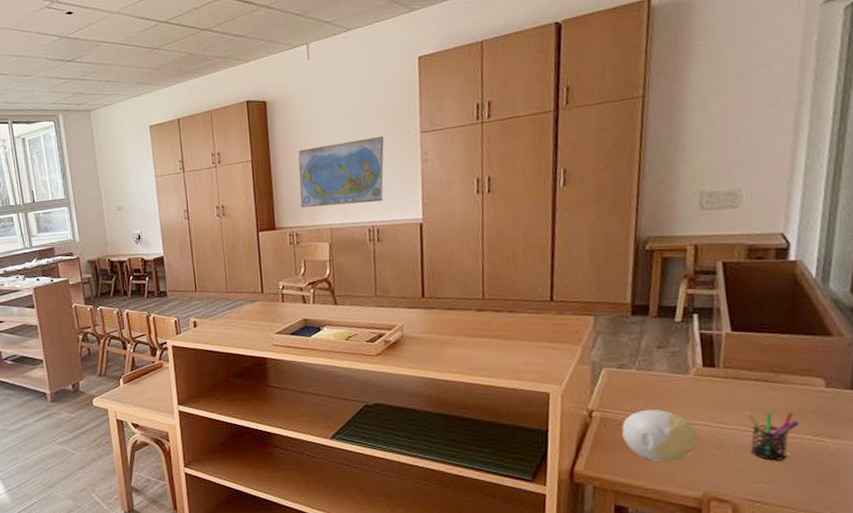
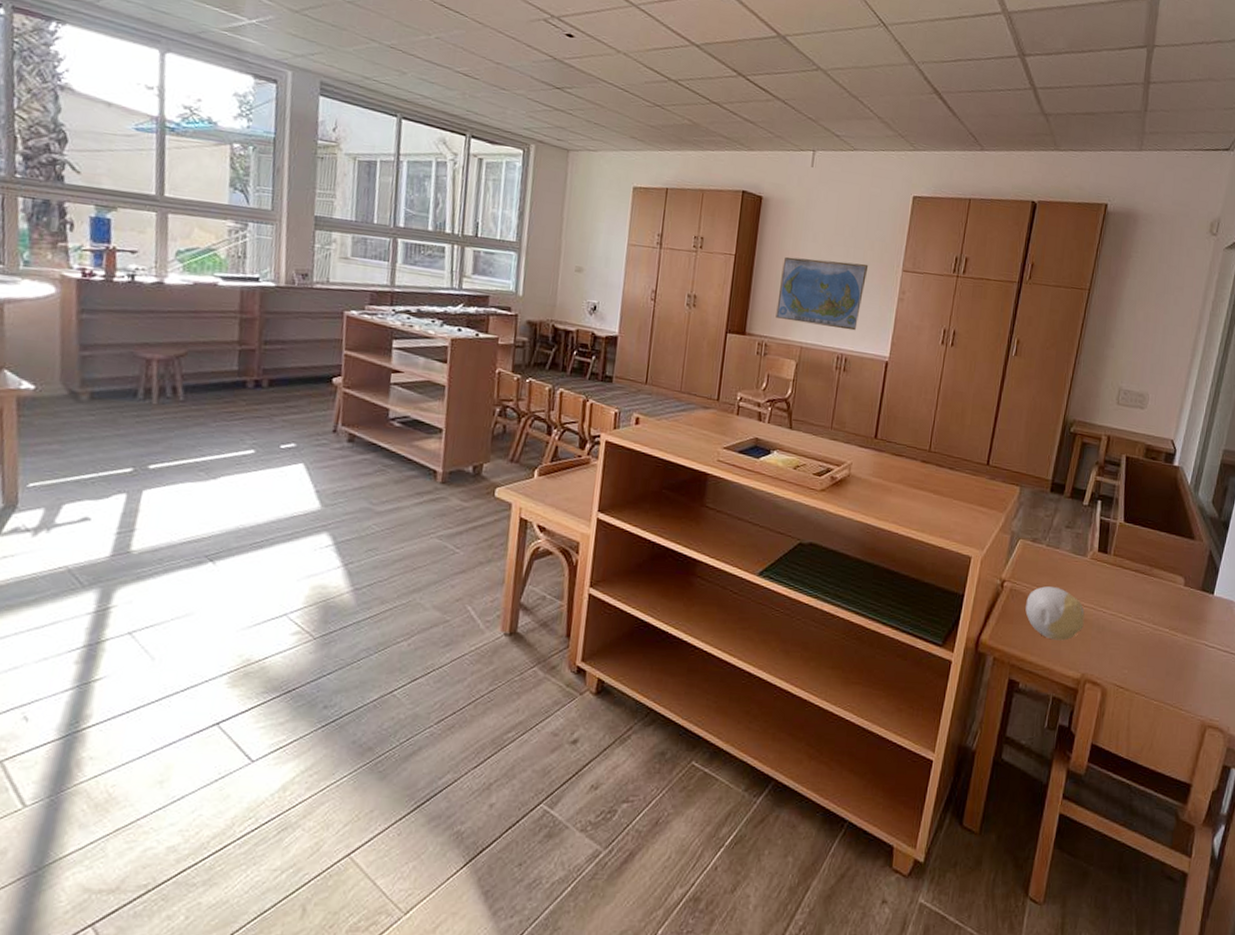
pen holder: present [746,412,799,461] -> none [1123,600,1161,650]

